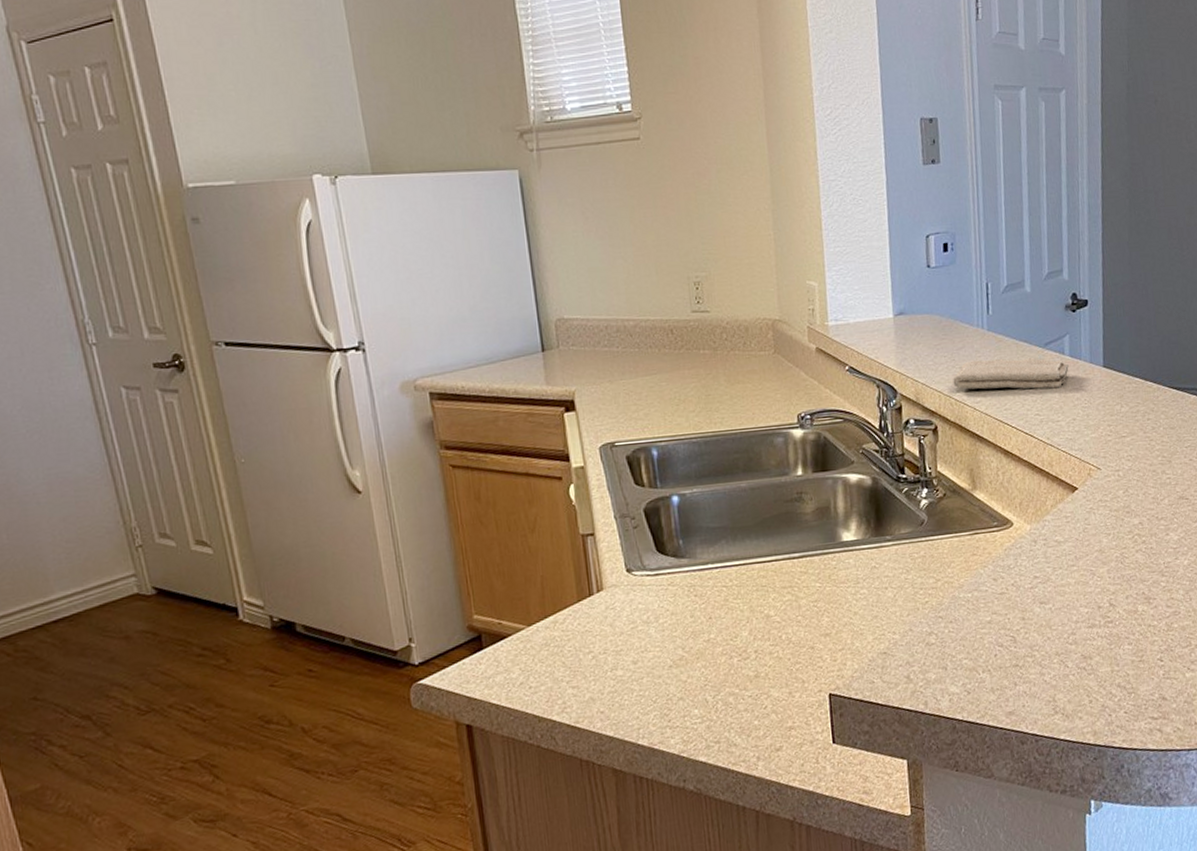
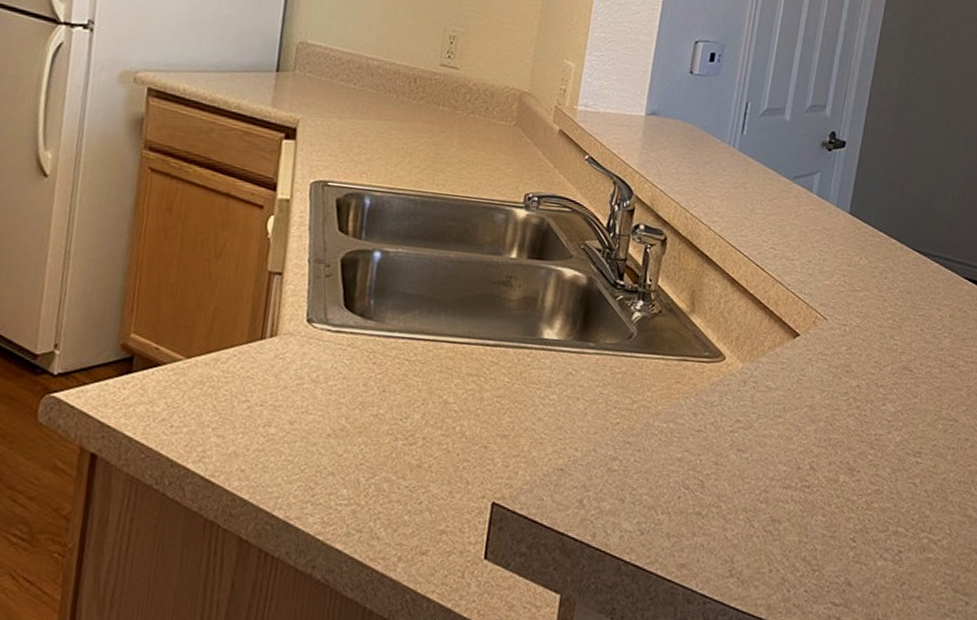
washcloth: present [953,358,1069,390] -> none [692,177,814,226]

